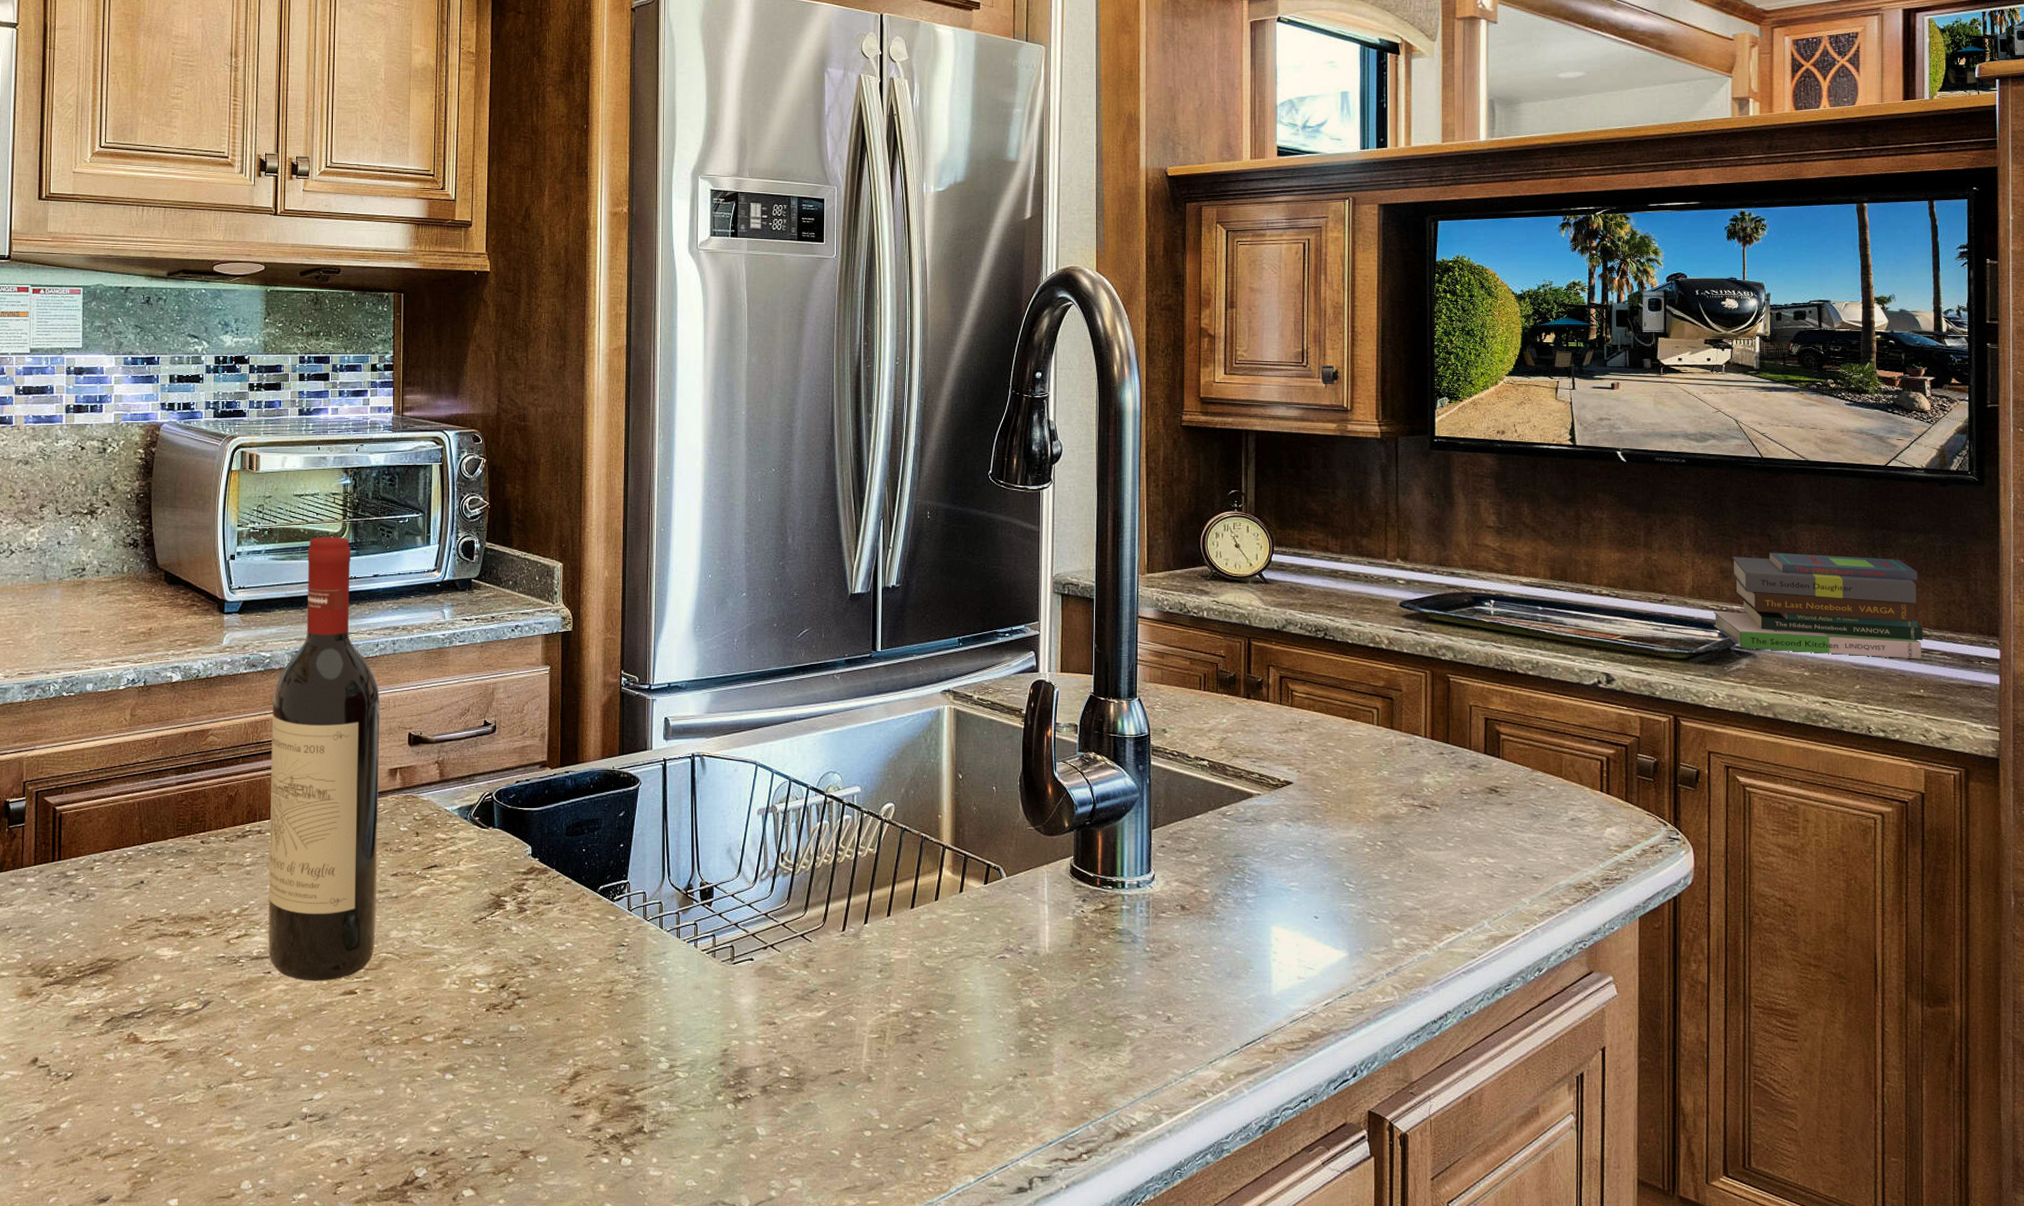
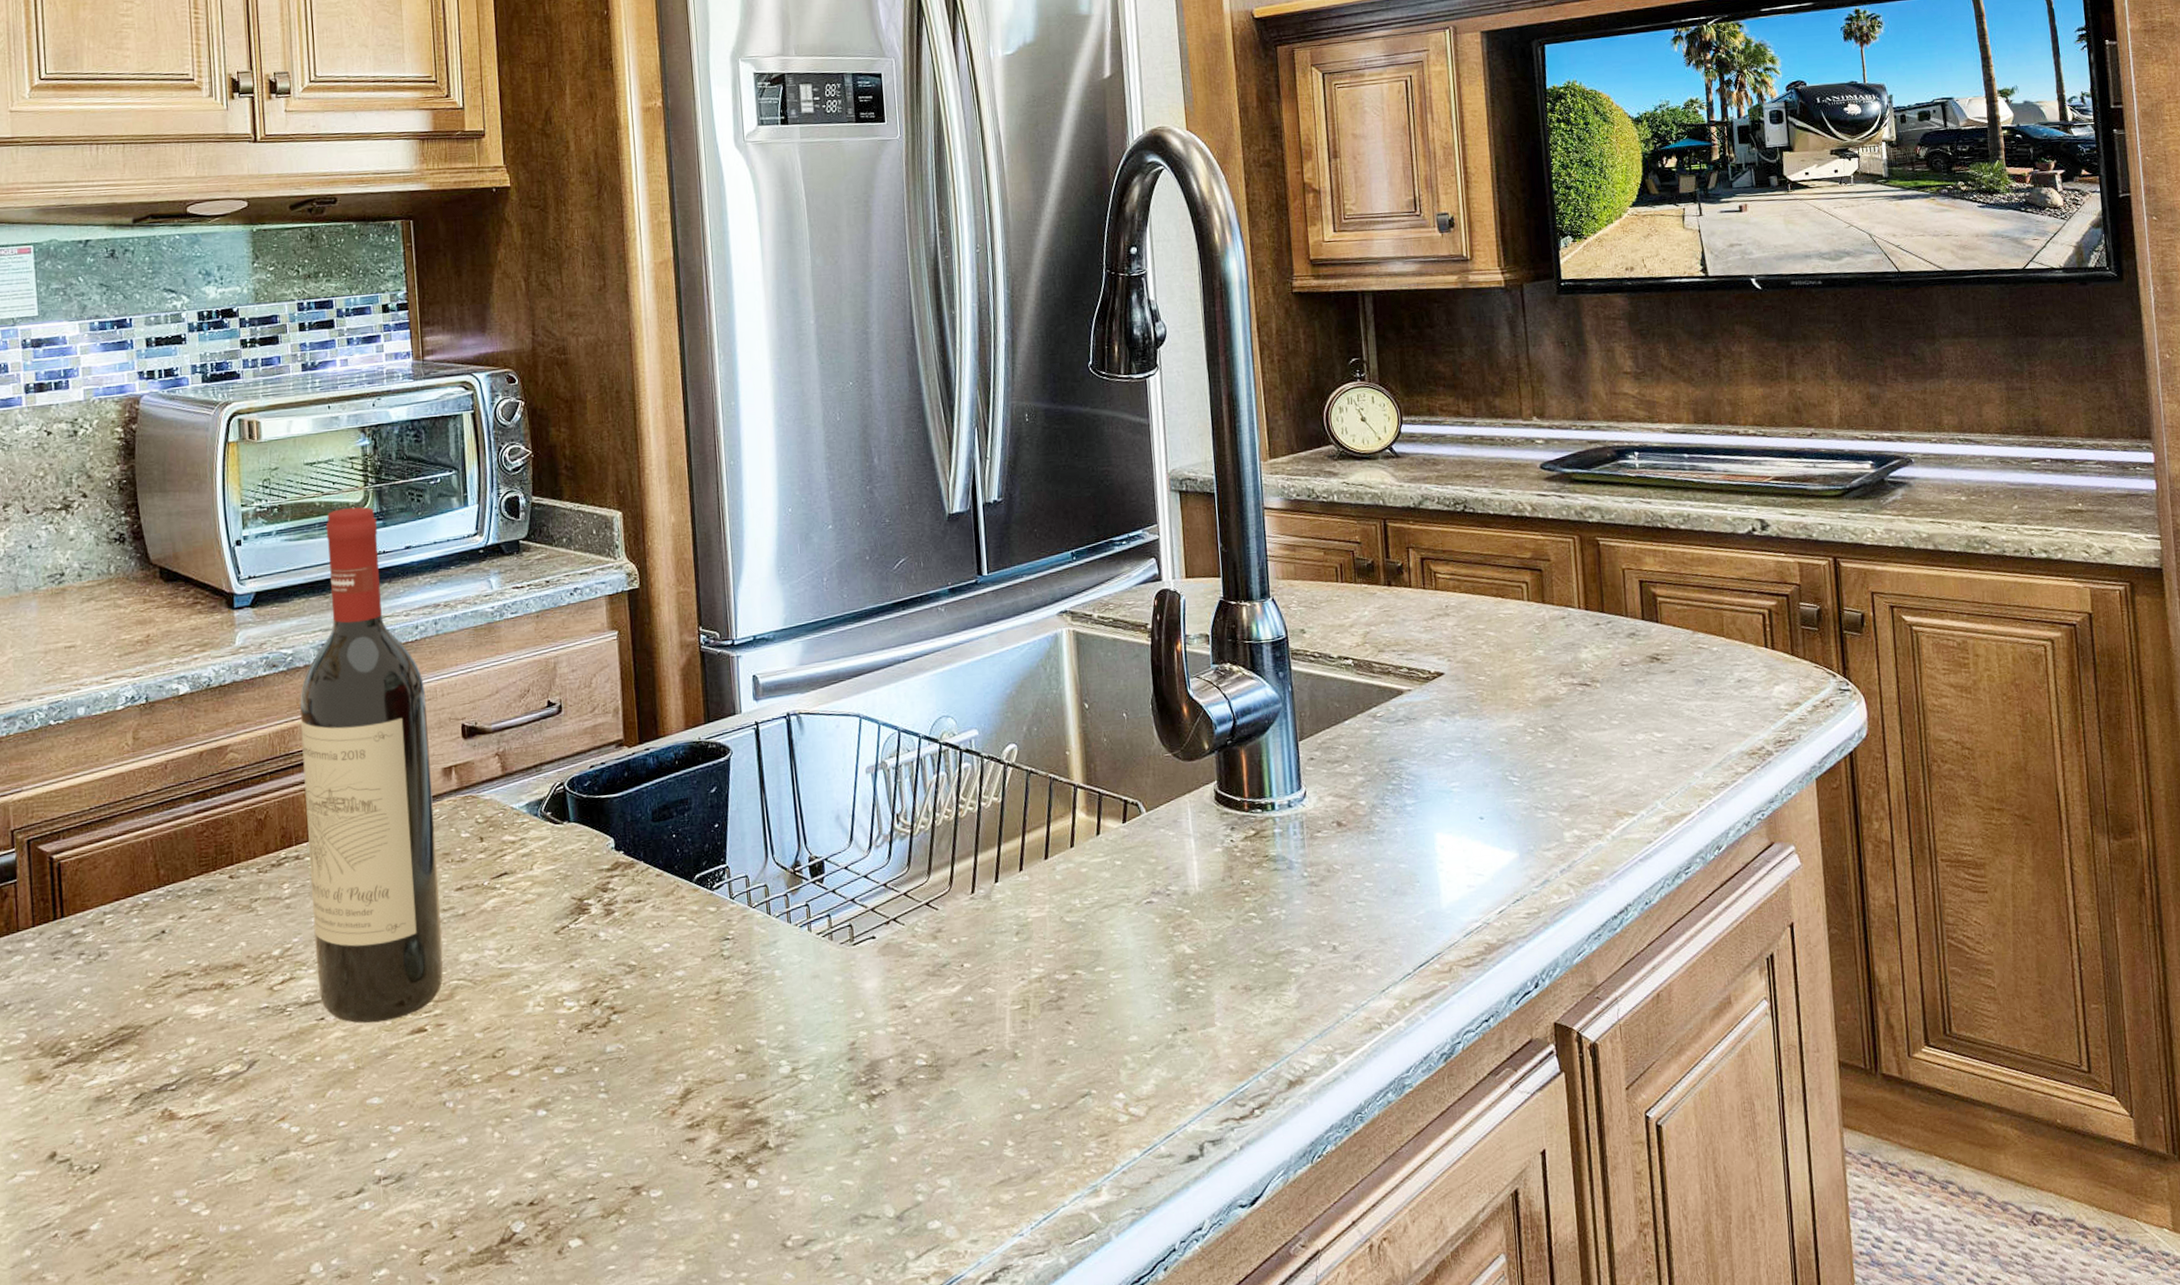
books: present [1713,552,1923,660] -> none [1864,367,2077,478]

